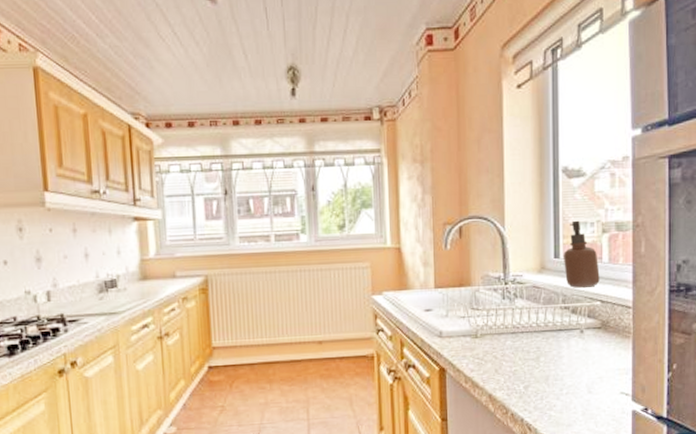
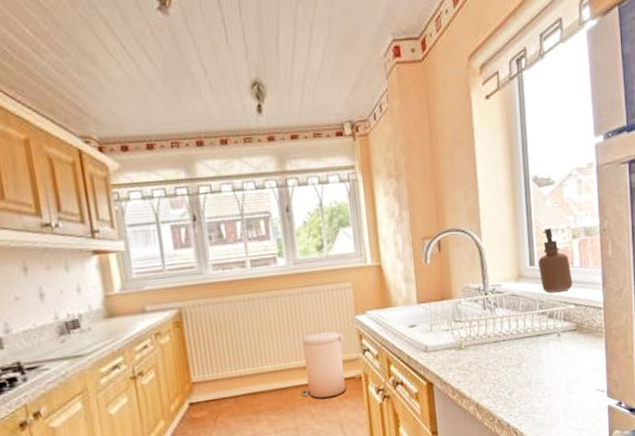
pedal bin: none [314,308,359,376] -> present [301,331,347,400]

